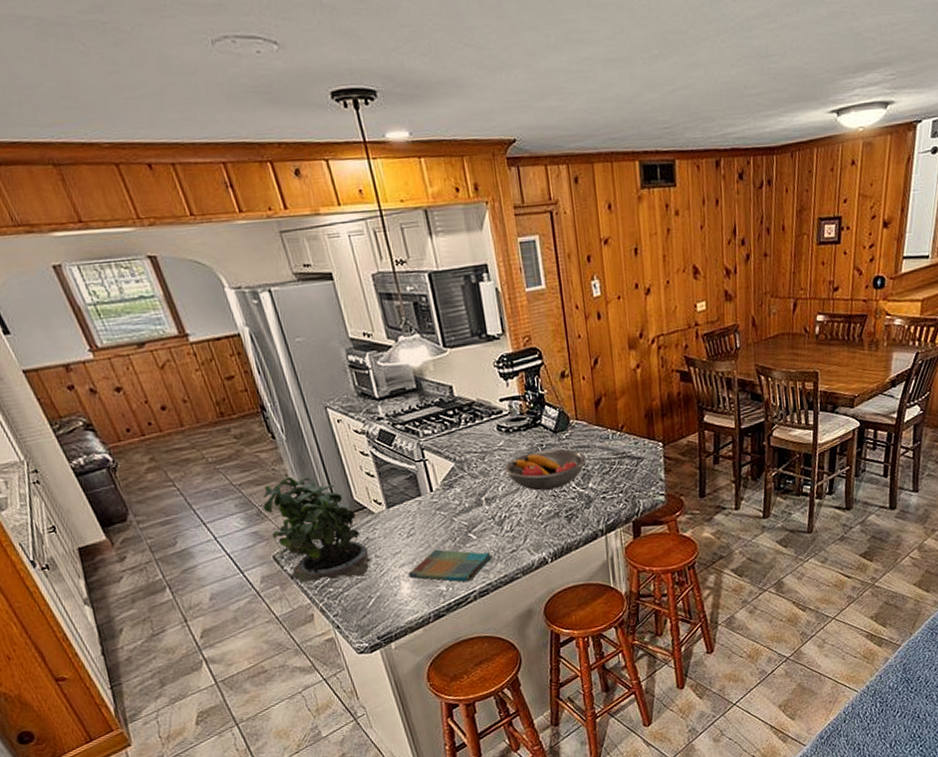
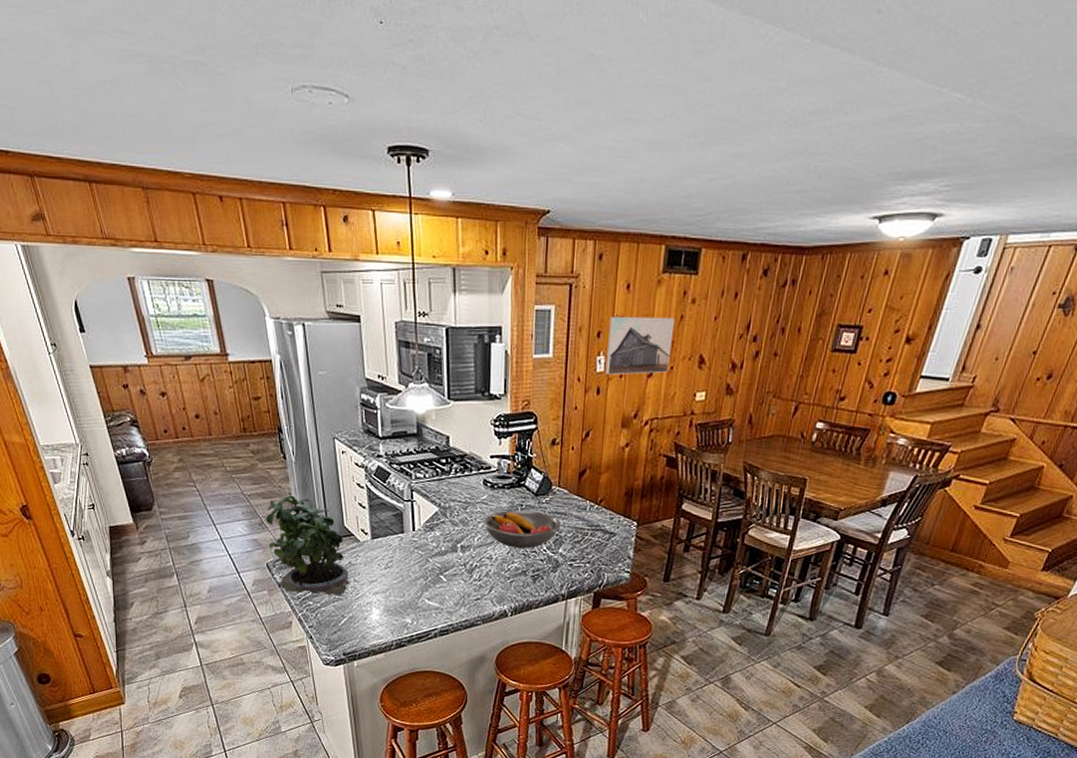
dish towel: present [408,549,493,582] -> none [380,584,458,620]
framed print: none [597,232,665,298] -> present [605,316,675,375]

